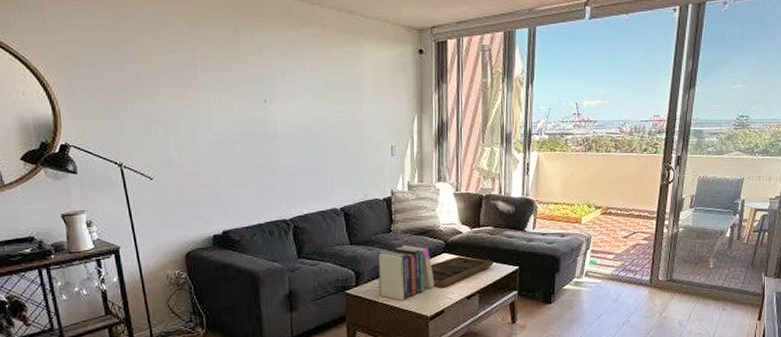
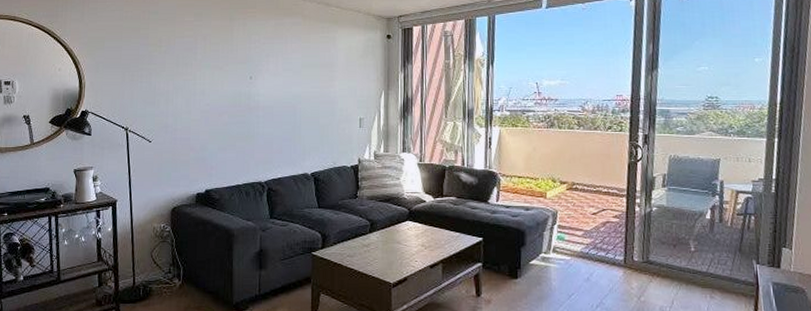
books: present [377,244,435,301] -> none [344,210,398,265]
decorative tray: present [430,256,494,287] -> none [394,225,458,254]

